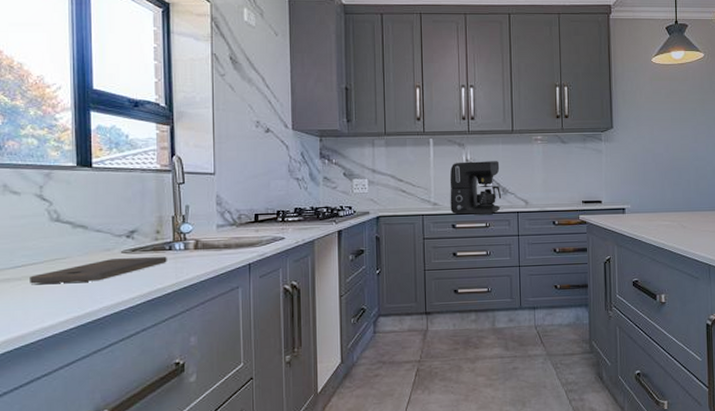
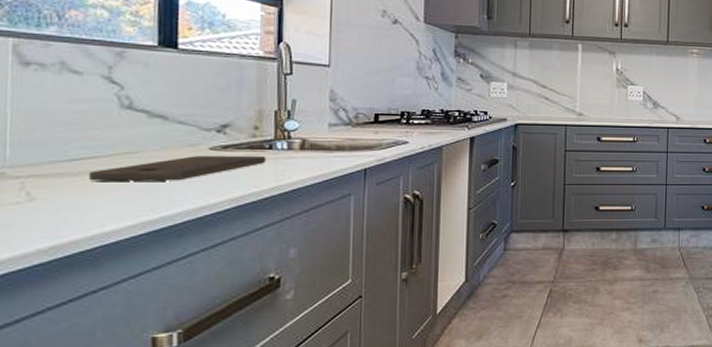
coffee maker: present [449,161,502,215] -> none [596,71,652,129]

